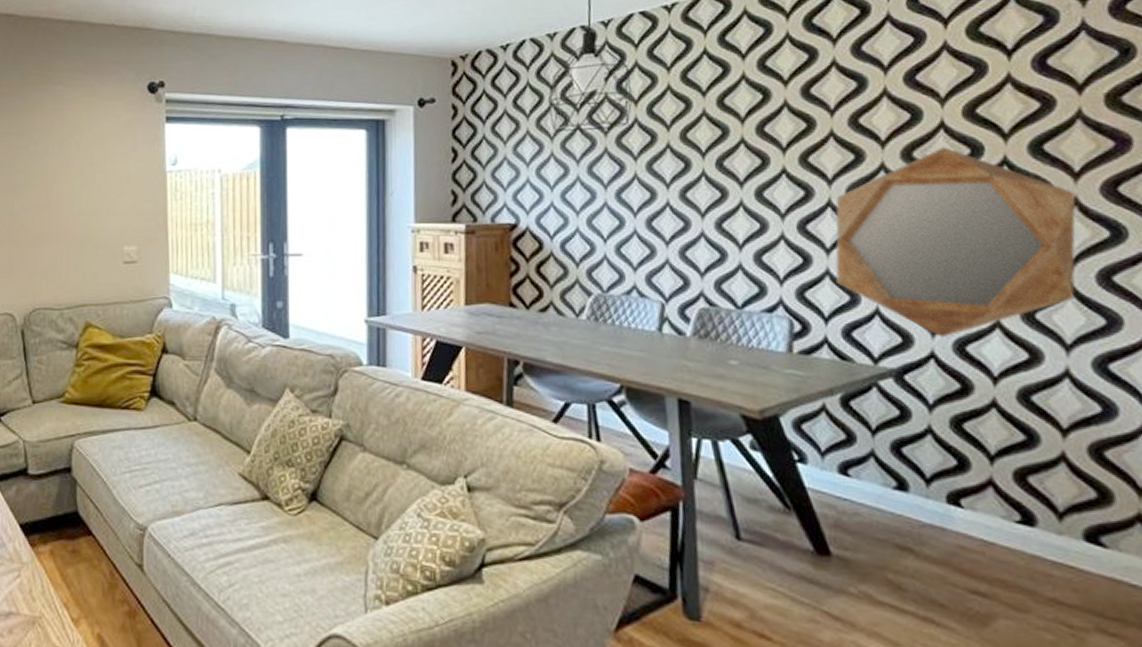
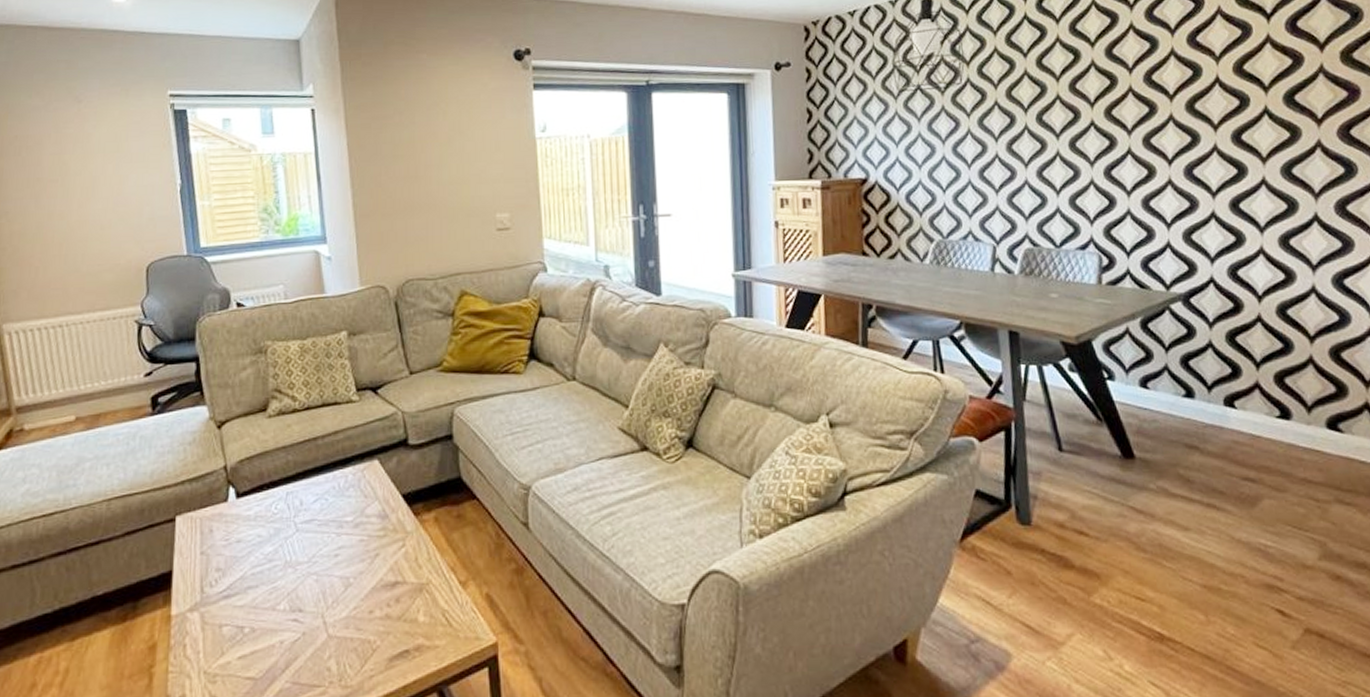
home mirror: present [835,147,1076,338] -> none [1134,99,1319,265]

